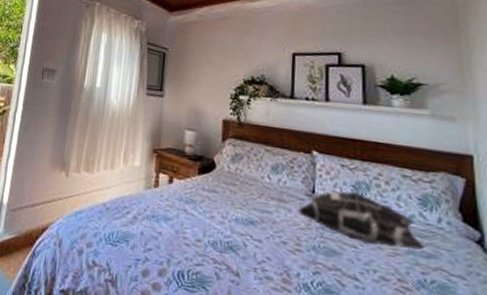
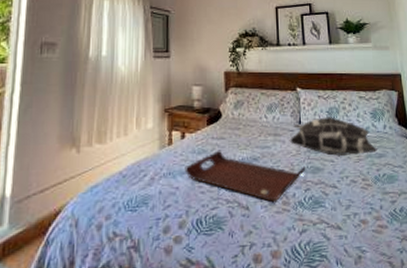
serving tray: none [169,203,317,276] -> present [185,150,306,202]

